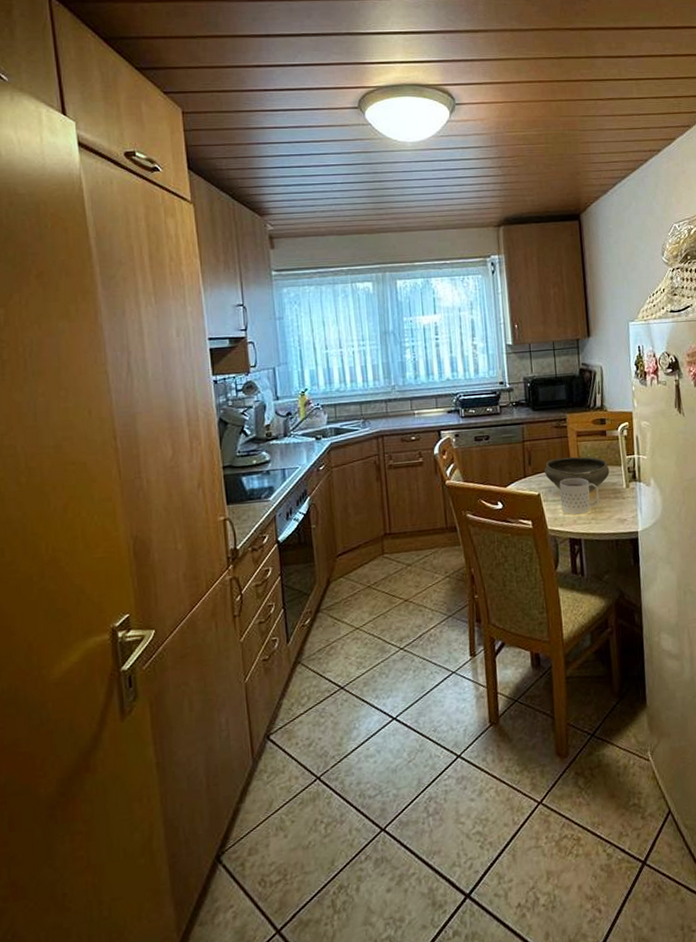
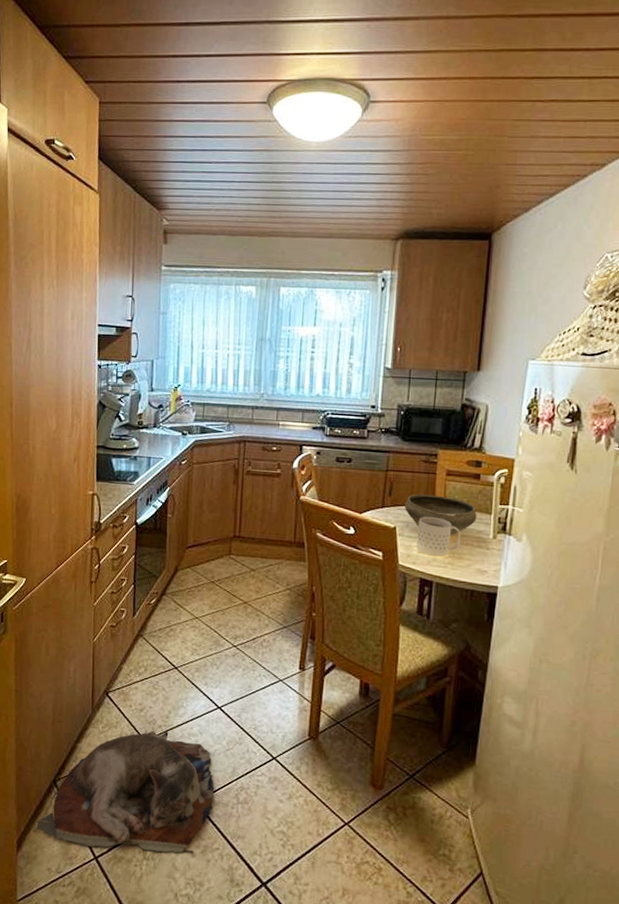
cat bed: none [199,761,403,926] -> present [35,731,215,854]

